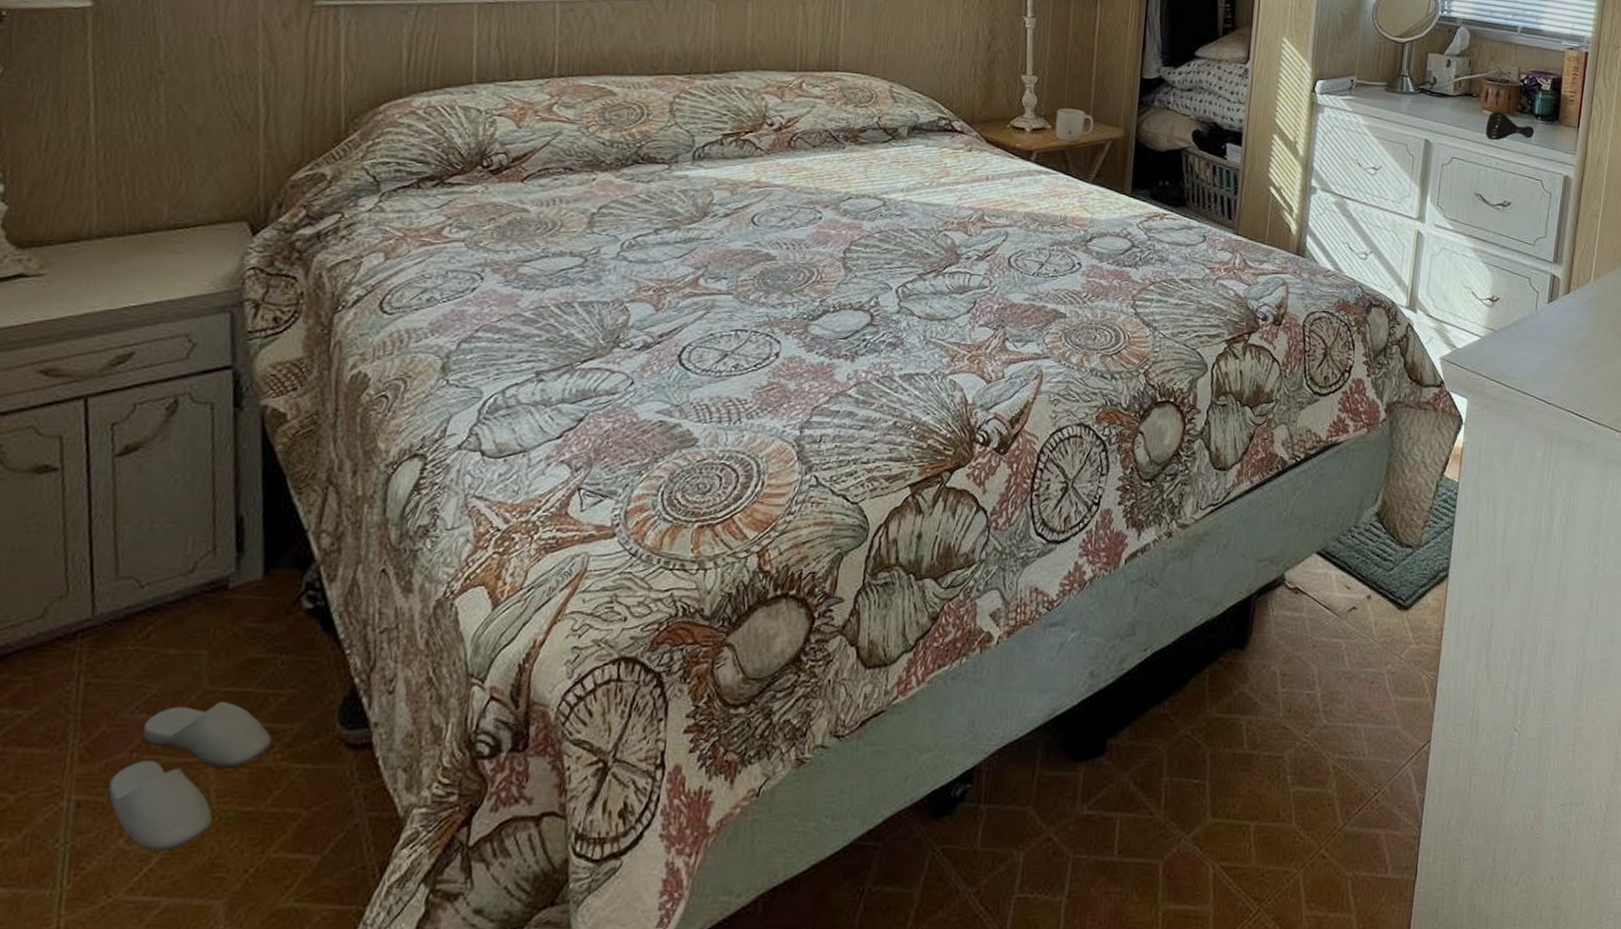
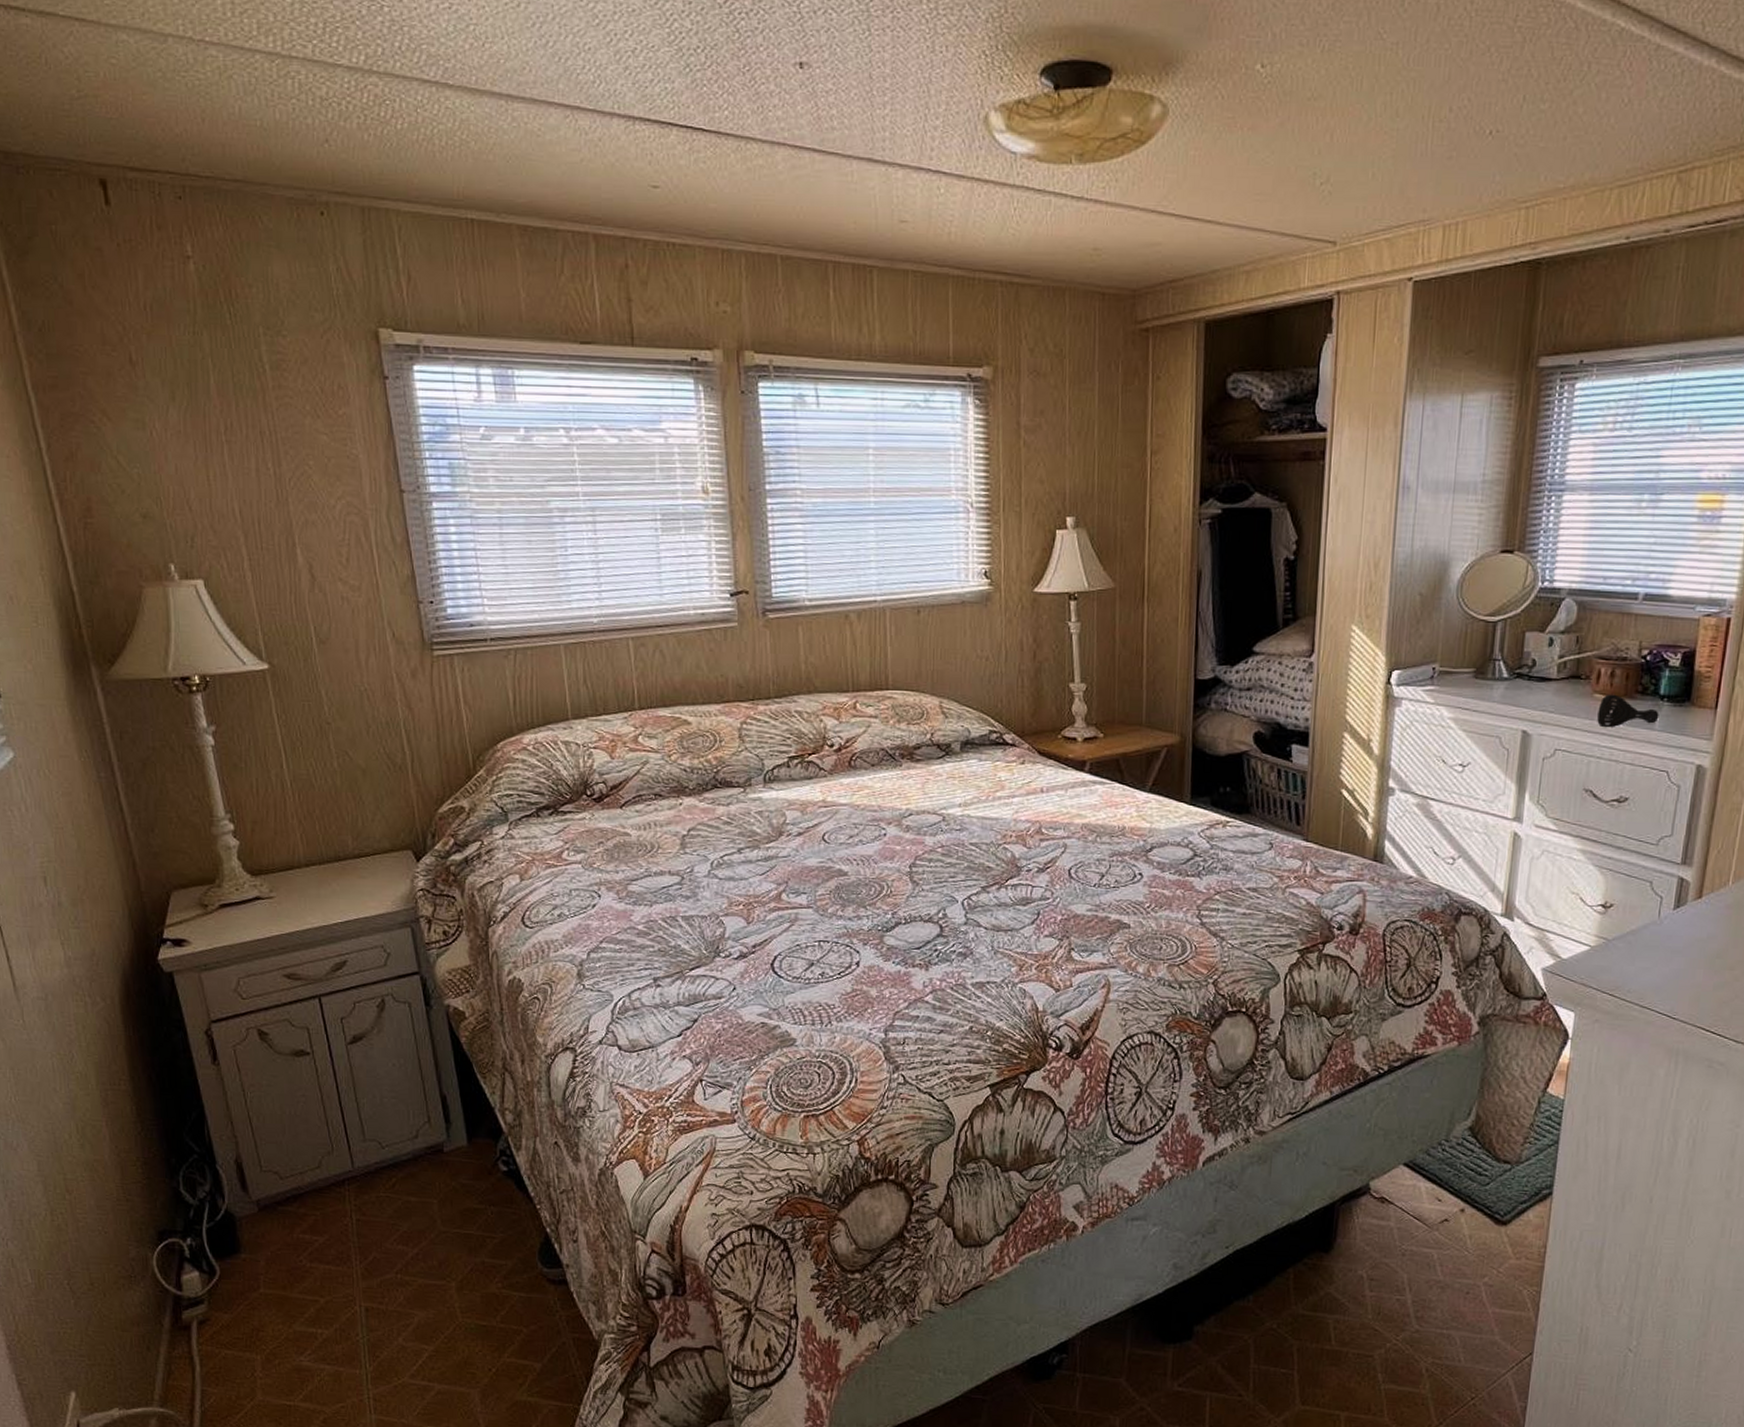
slippers: present [109,701,272,852] -> none [386,1239,493,1350]
mug: present [1055,108,1094,142] -> none [1108,715,1148,750]

